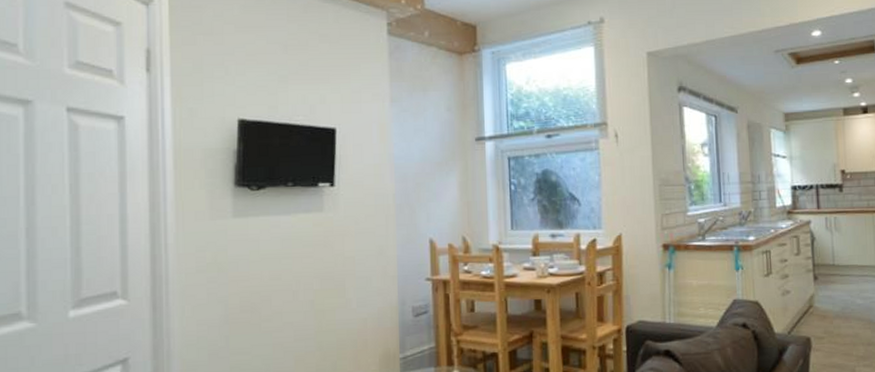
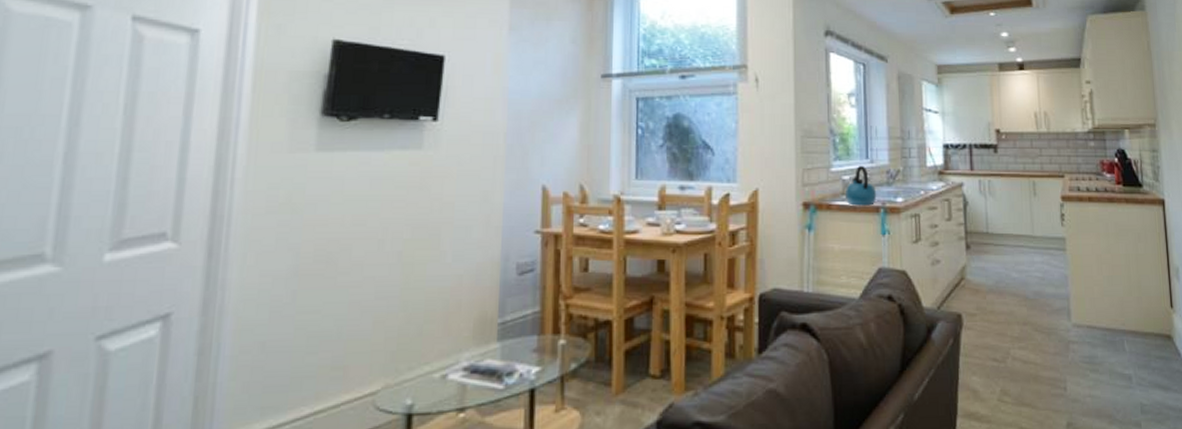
kettle: none [700,208,731,245] -> present [845,165,877,206]

